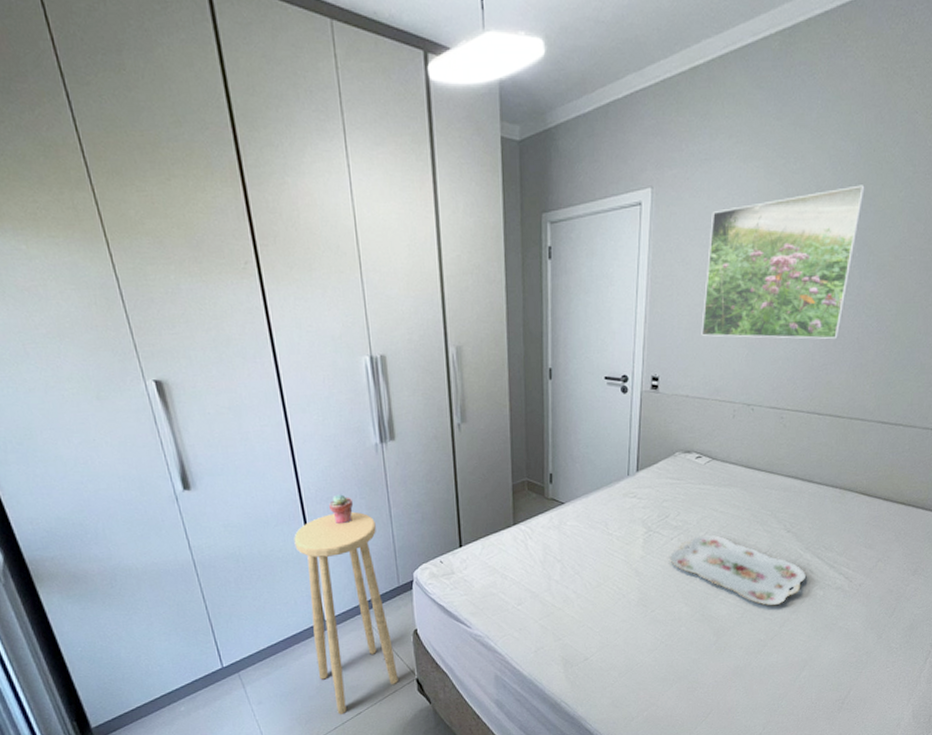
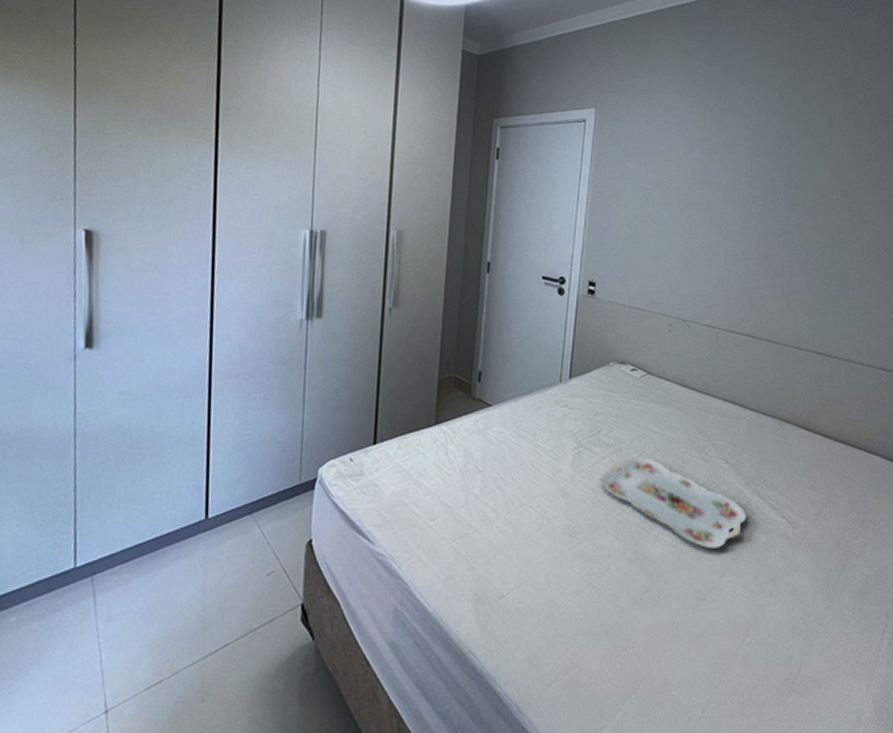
stool: present [294,511,398,715] -> none [187,391,286,645]
potted succulent: present [329,494,354,525] -> none [239,370,266,405]
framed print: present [701,185,866,340] -> none [638,128,789,265]

